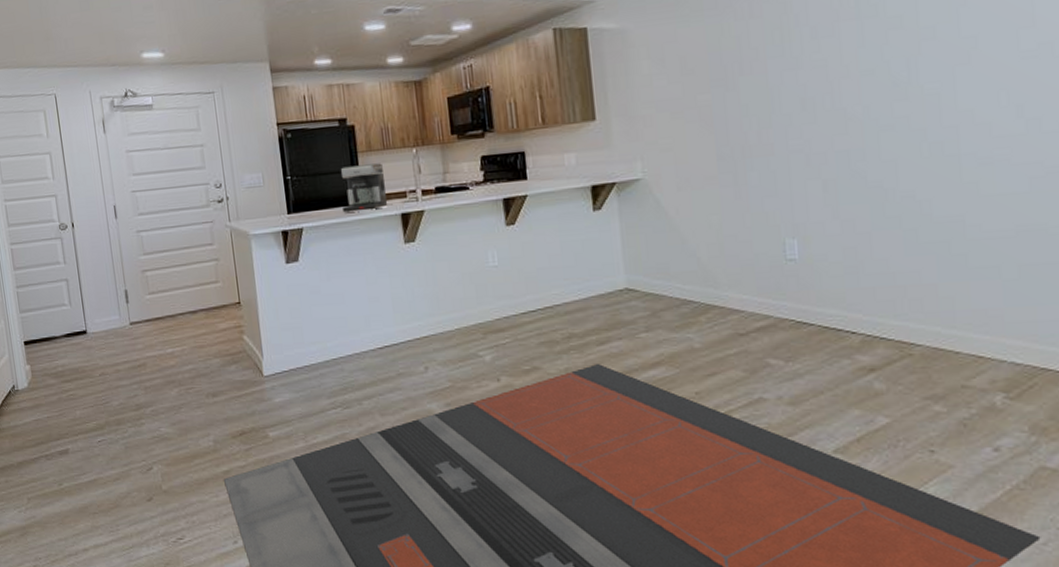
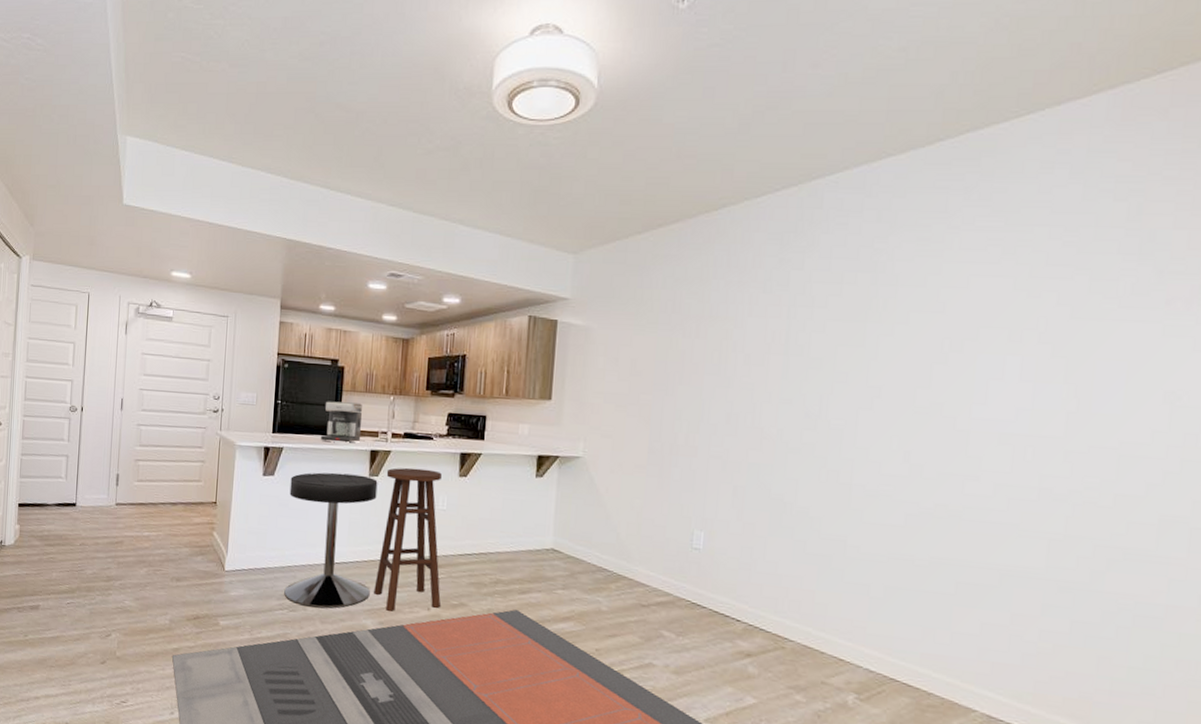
bar stool: none [317,243,430,400] -> present [284,472,378,609]
bar stool: none [423,223,511,390] -> present [374,467,442,611]

